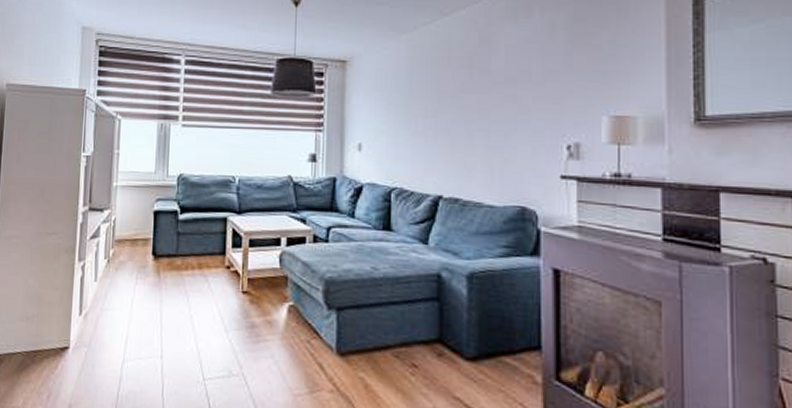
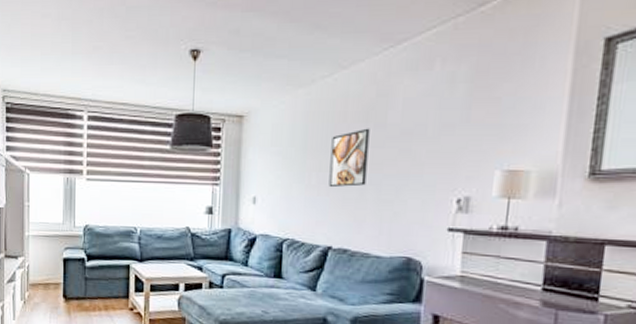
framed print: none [436,73,475,134] -> present [329,128,370,188]

